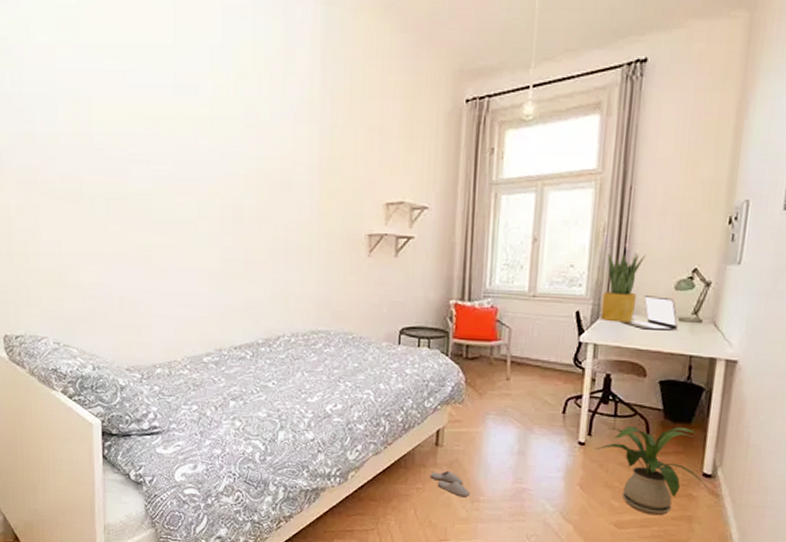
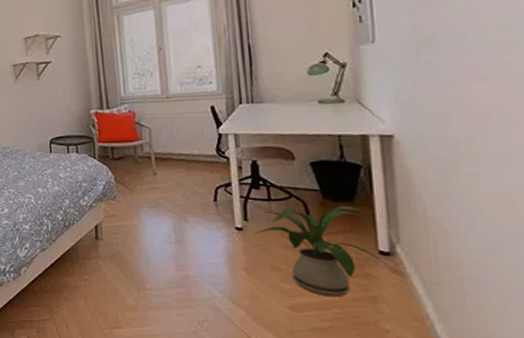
slippers: present [430,470,470,496] -> none [94,261,135,285]
planter: present [600,252,646,323] -> none [232,47,272,112]
laptop: present [620,296,678,331] -> none [257,83,319,116]

